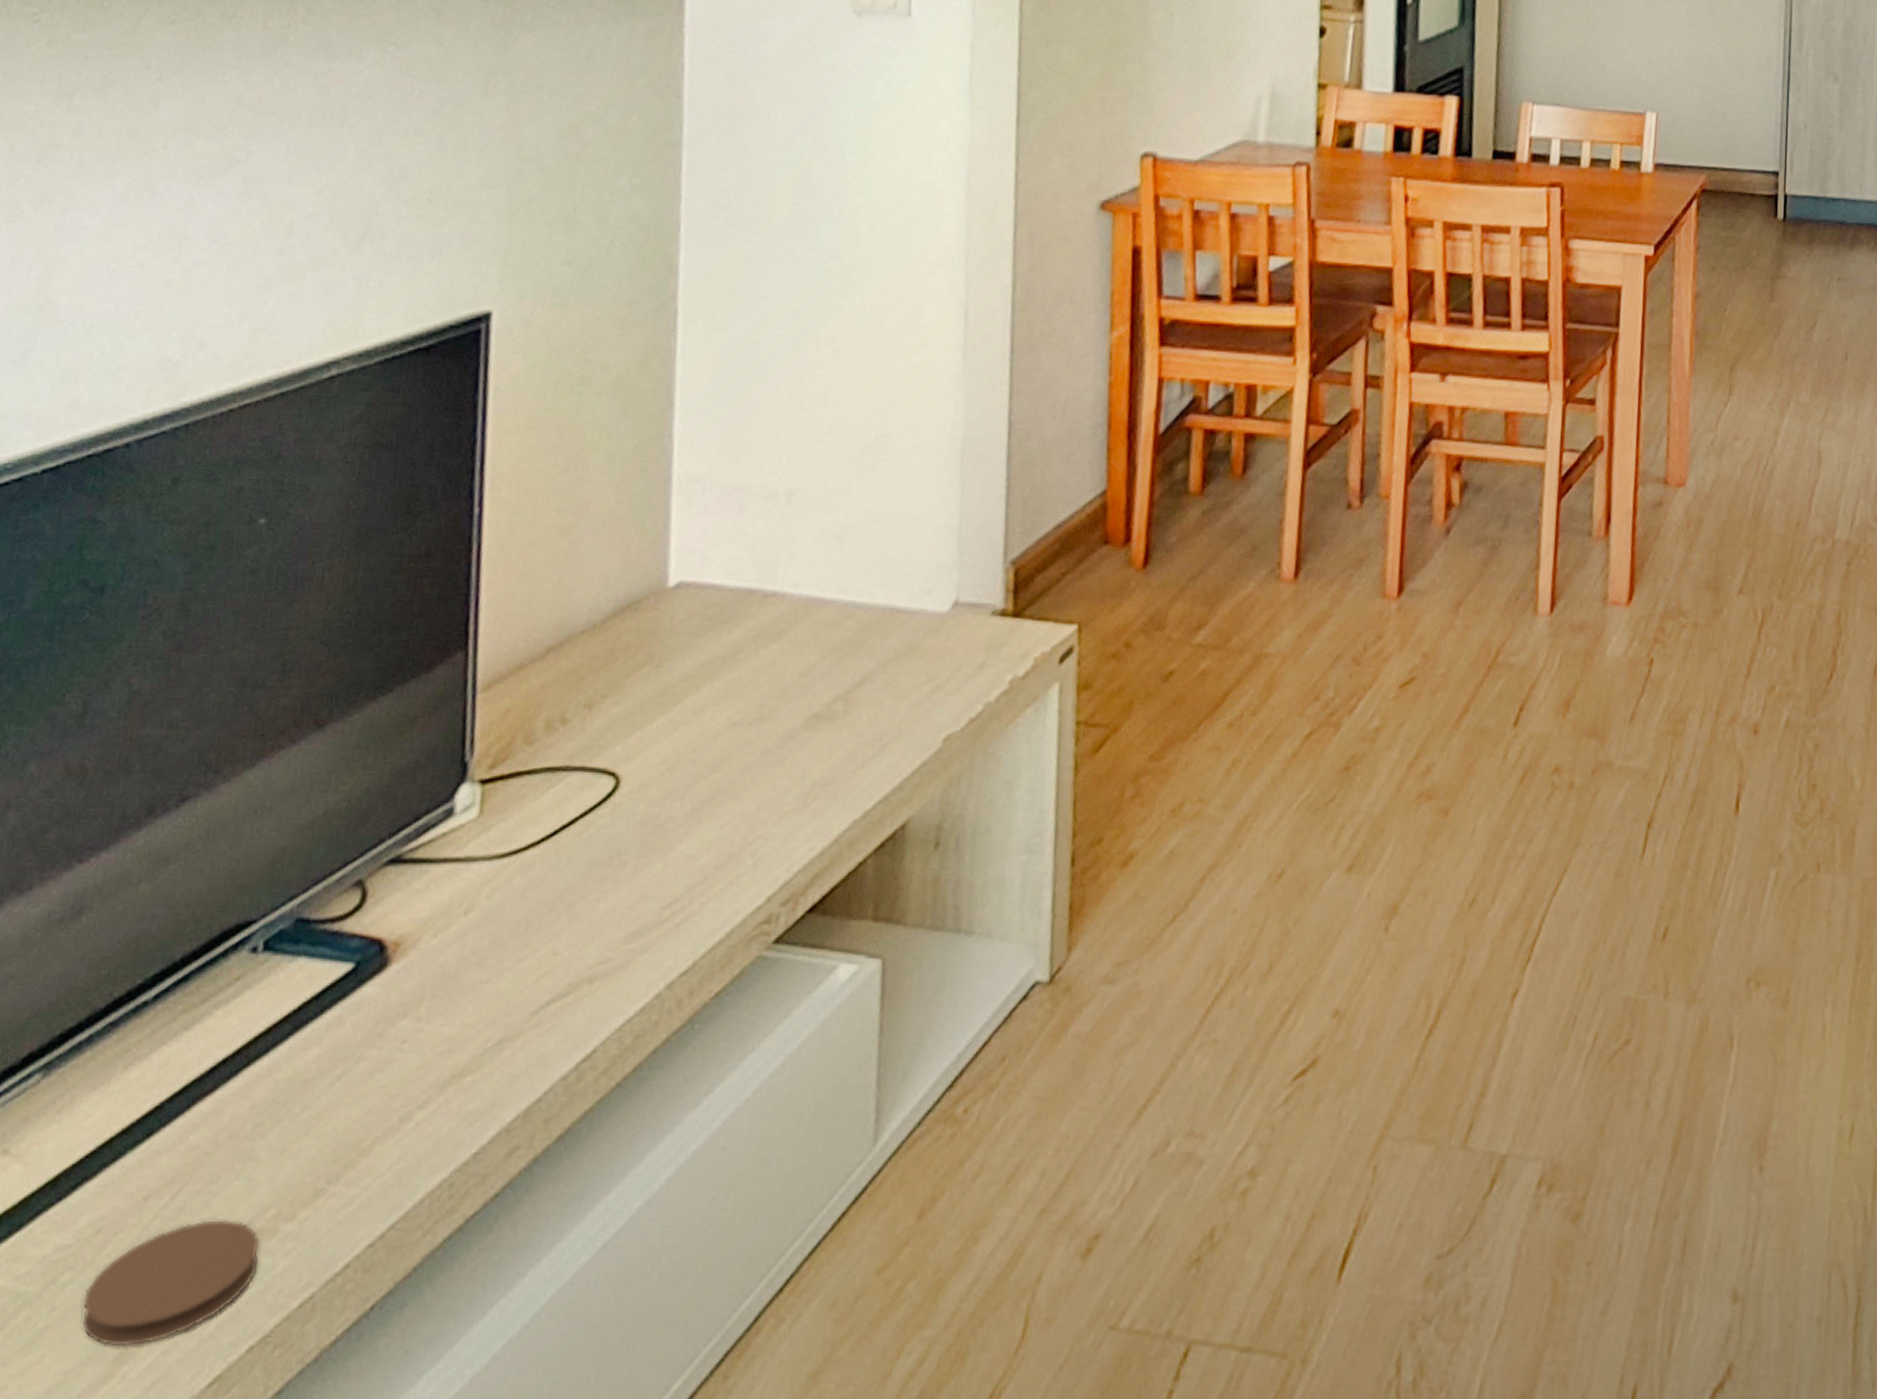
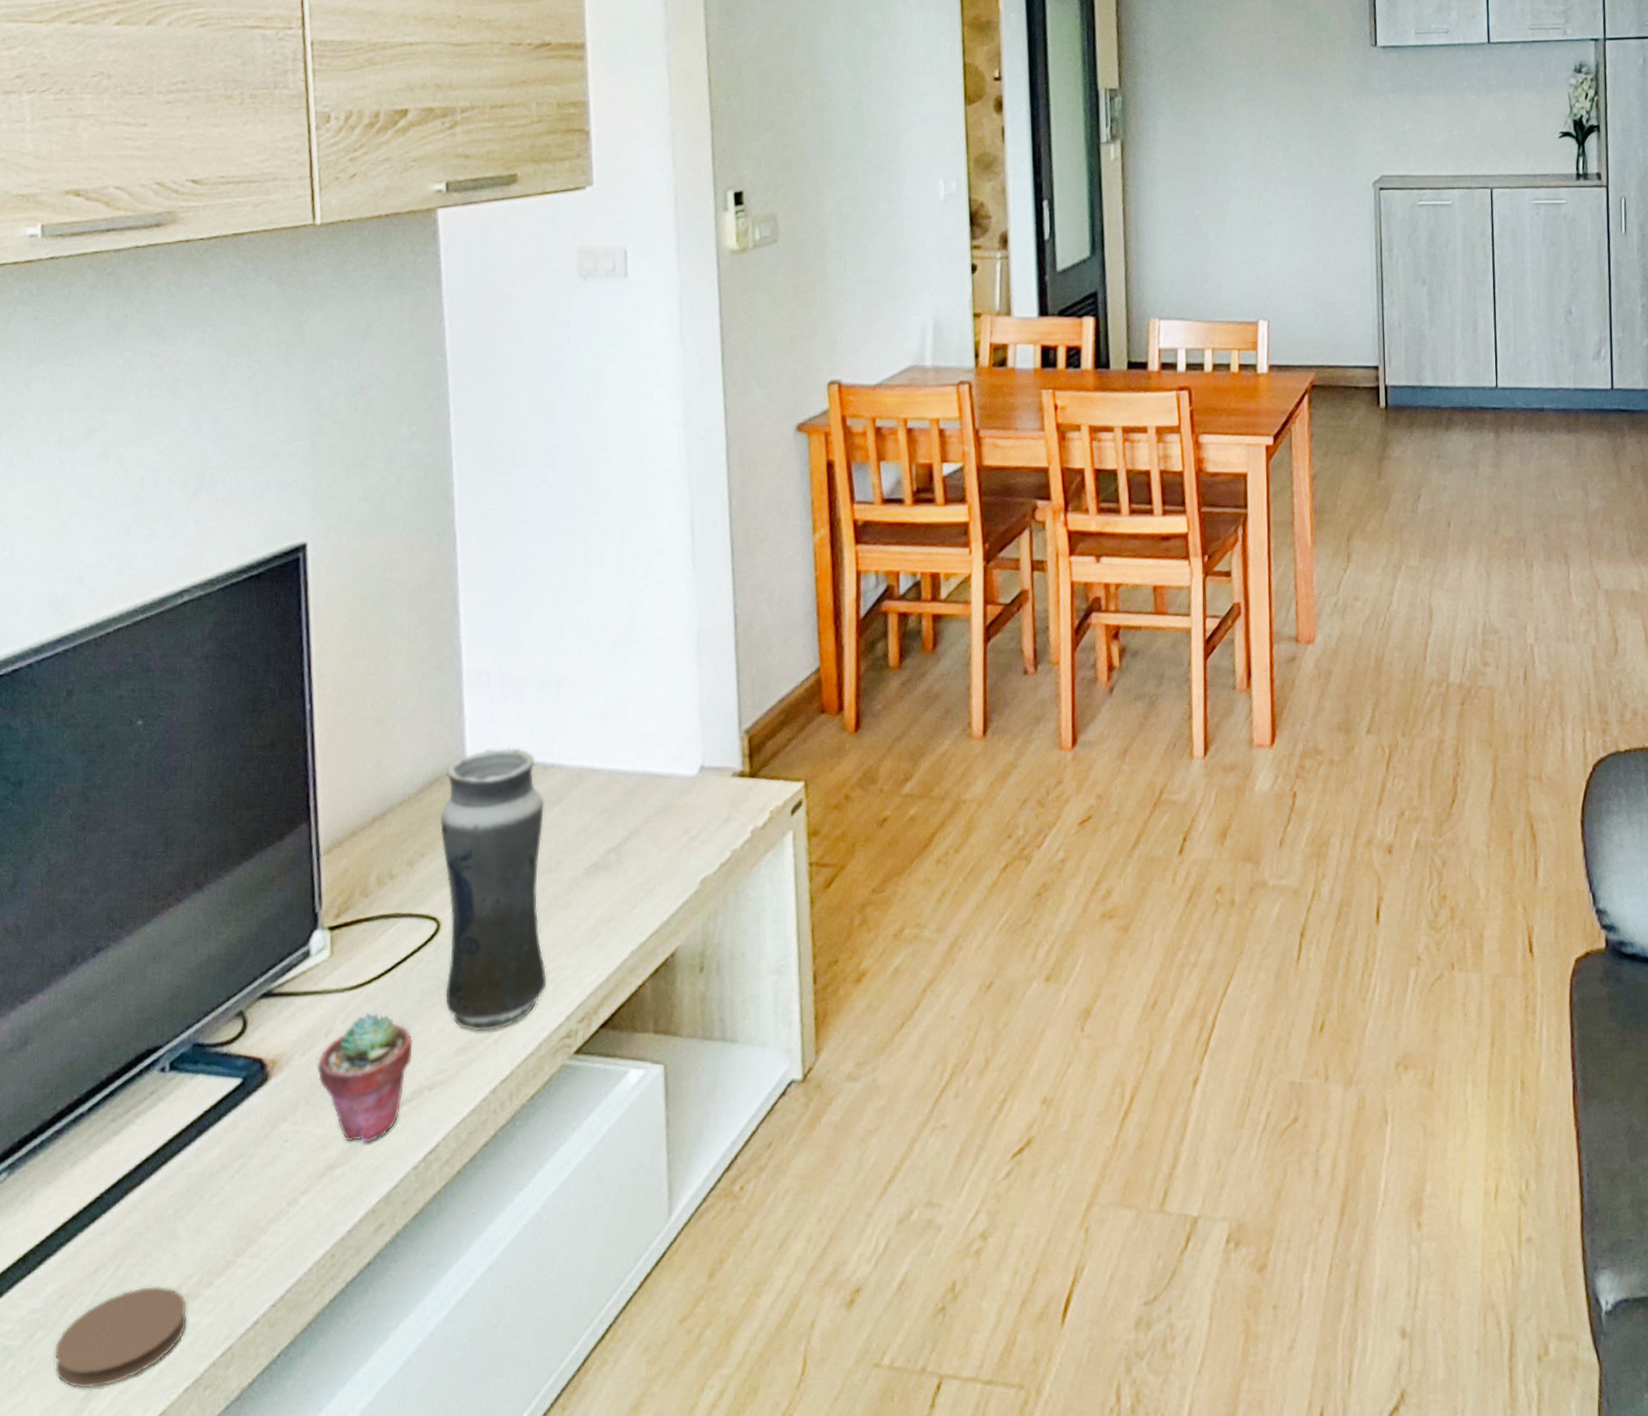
potted succulent: none [450,887,575,1046] -> present [316,1013,413,1143]
vase: none [619,569,761,913] -> present [440,747,547,1032]

